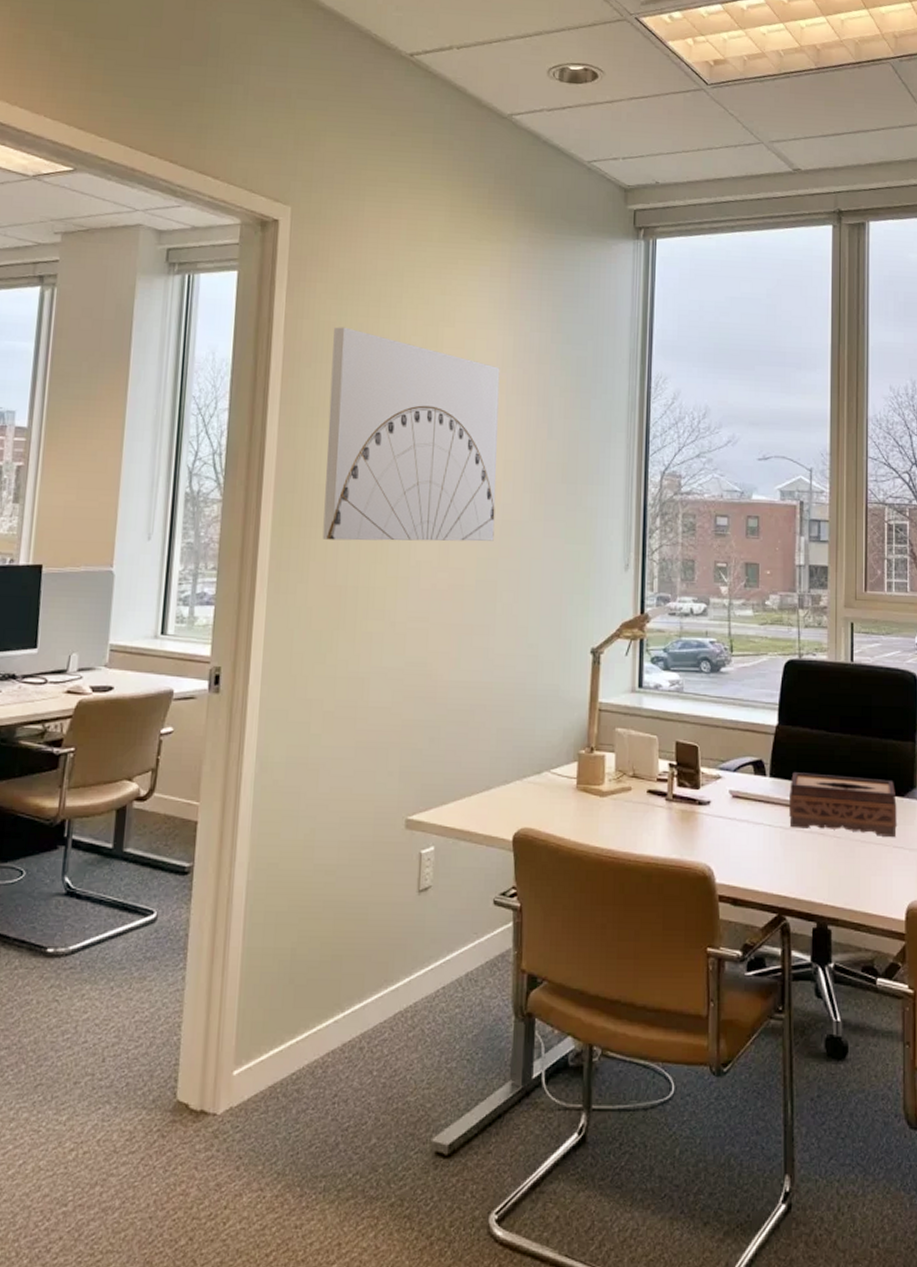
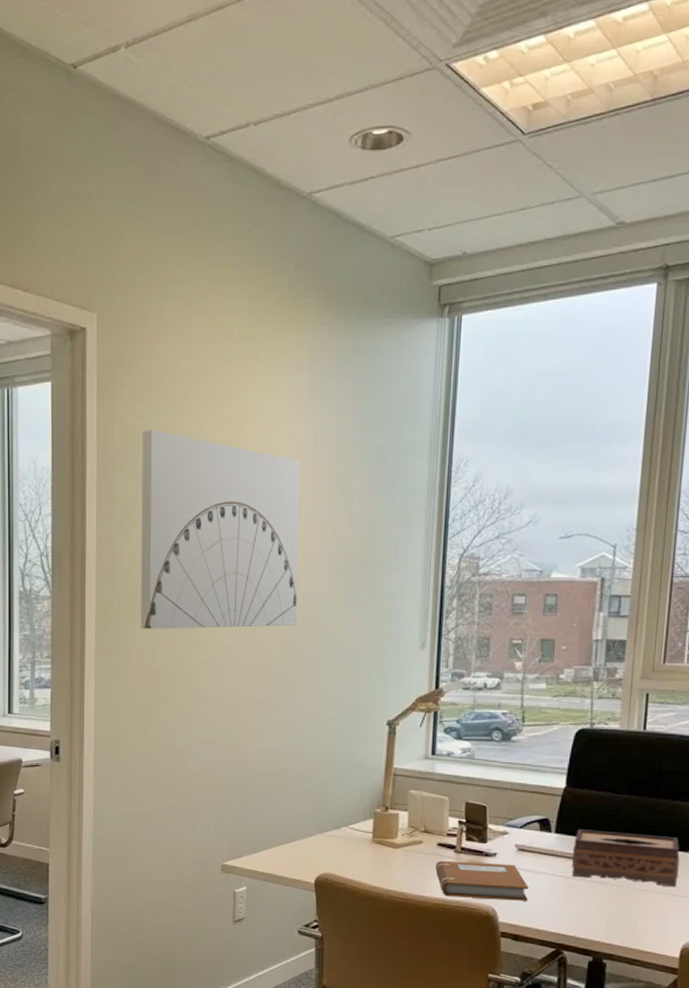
notebook: none [646,810,745,857] -> present [435,860,529,901]

